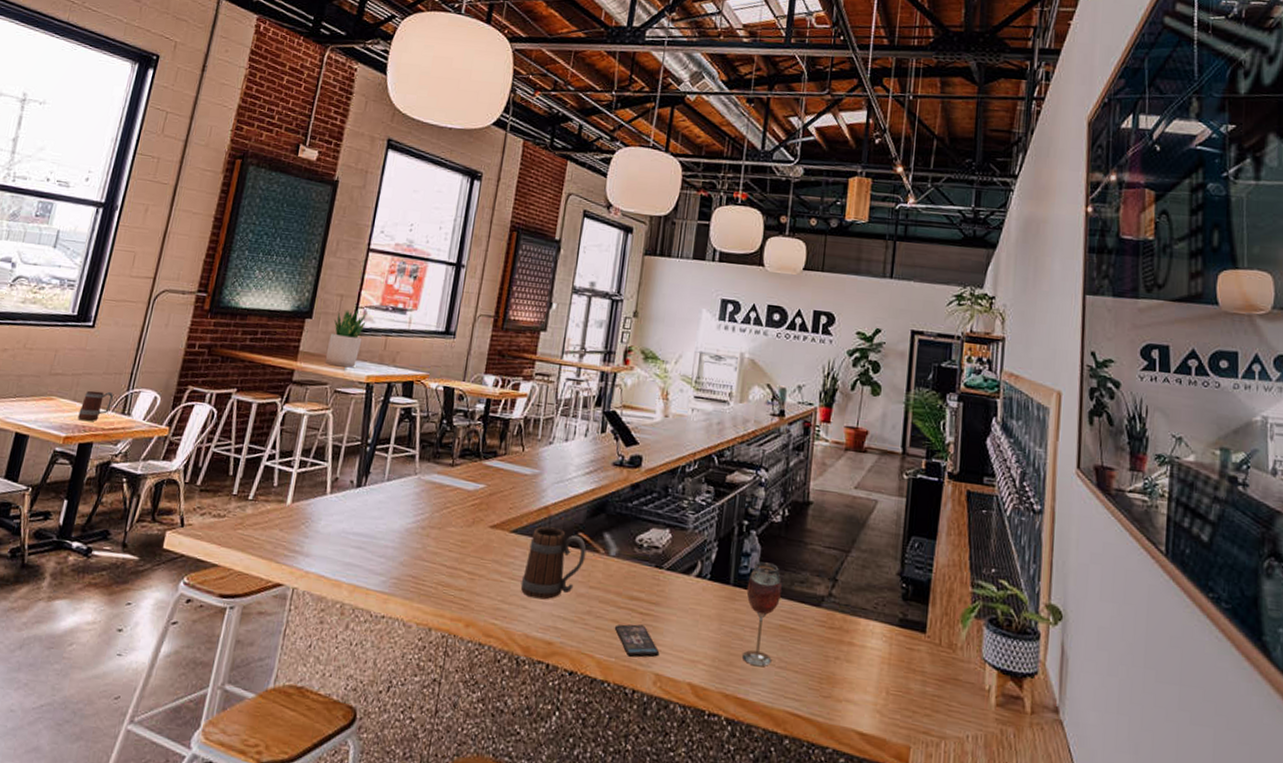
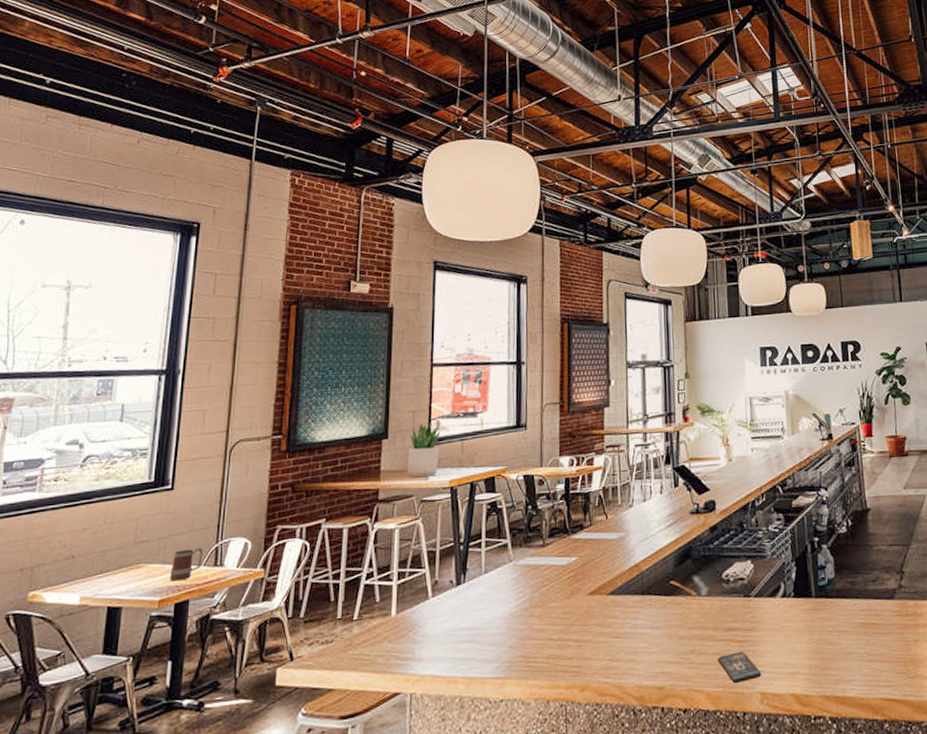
beer mug: present [520,526,587,599] -> none [625,581,680,651]
wineglass: present [743,562,782,667] -> none [827,570,861,665]

